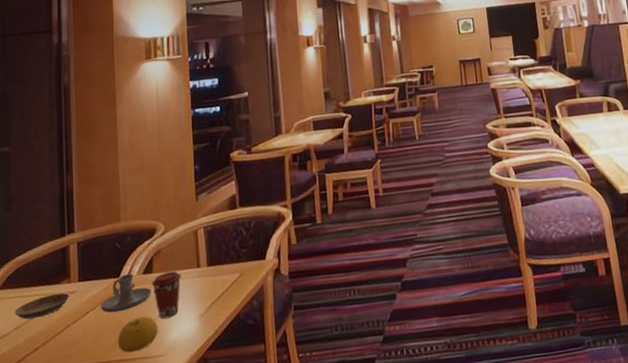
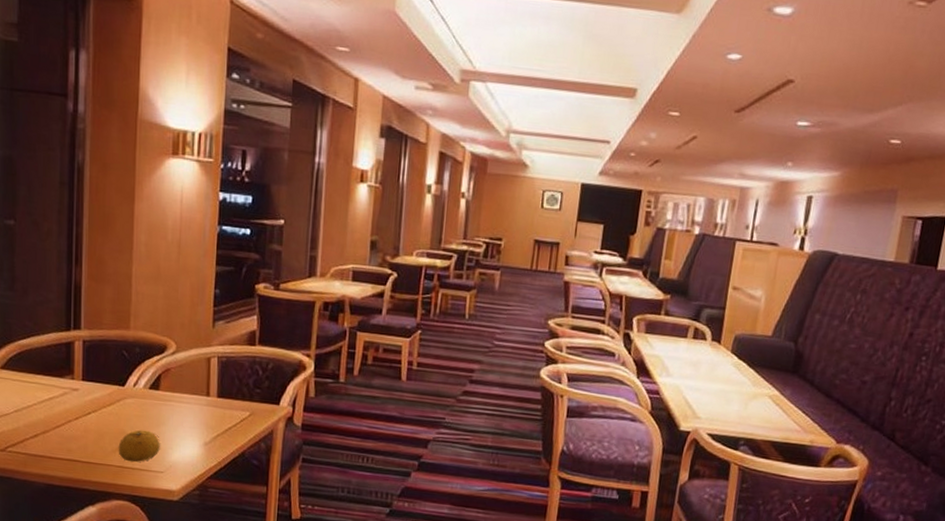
saucer: present [14,292,70,320] -> none [15,386,72,406]
candle holder: present [100,273,151,313] -> none [103,385,157,421]
coffee cup: present [151,270,182,319] -> none [157,392,189,438]

